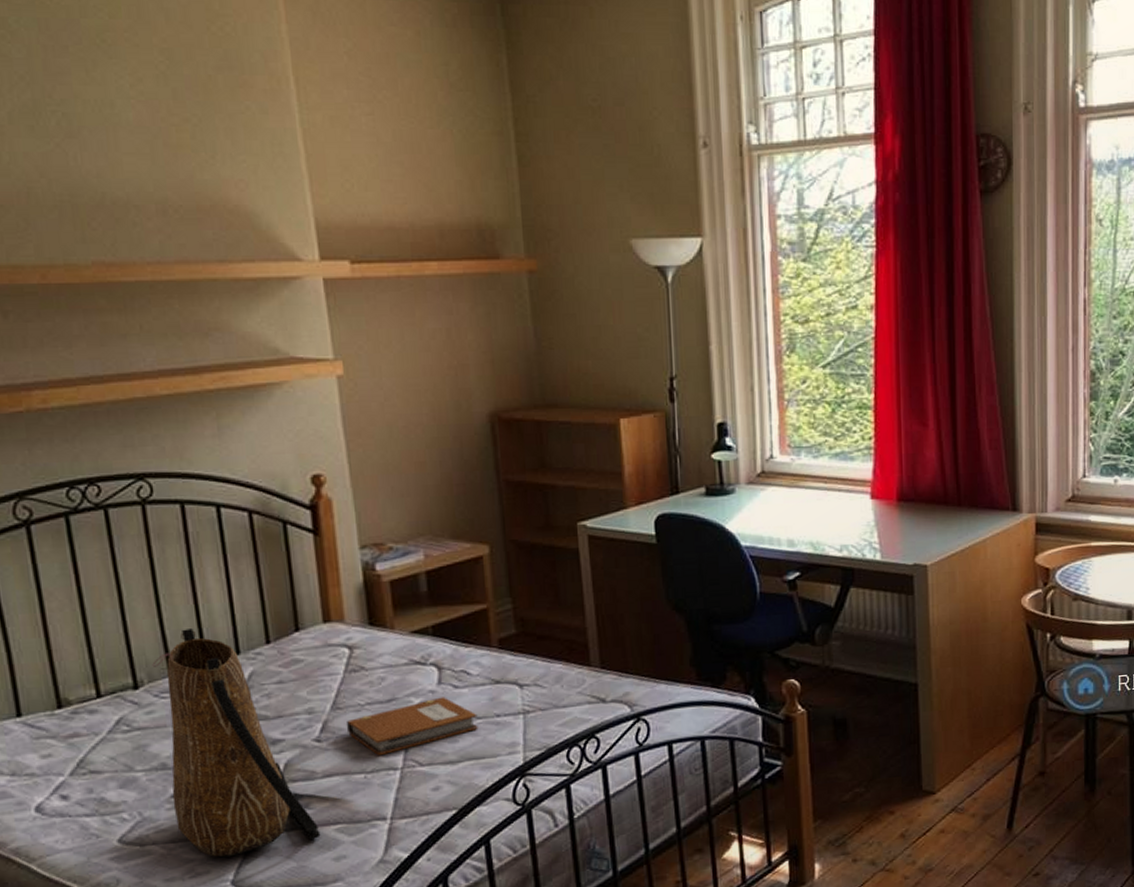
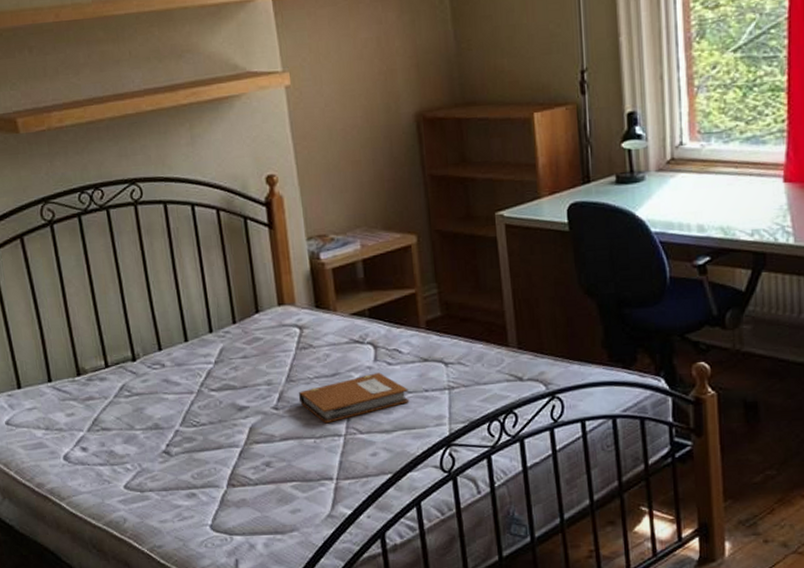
tote bag: present [152,629,321,858] -> none [145,310,280,505]

